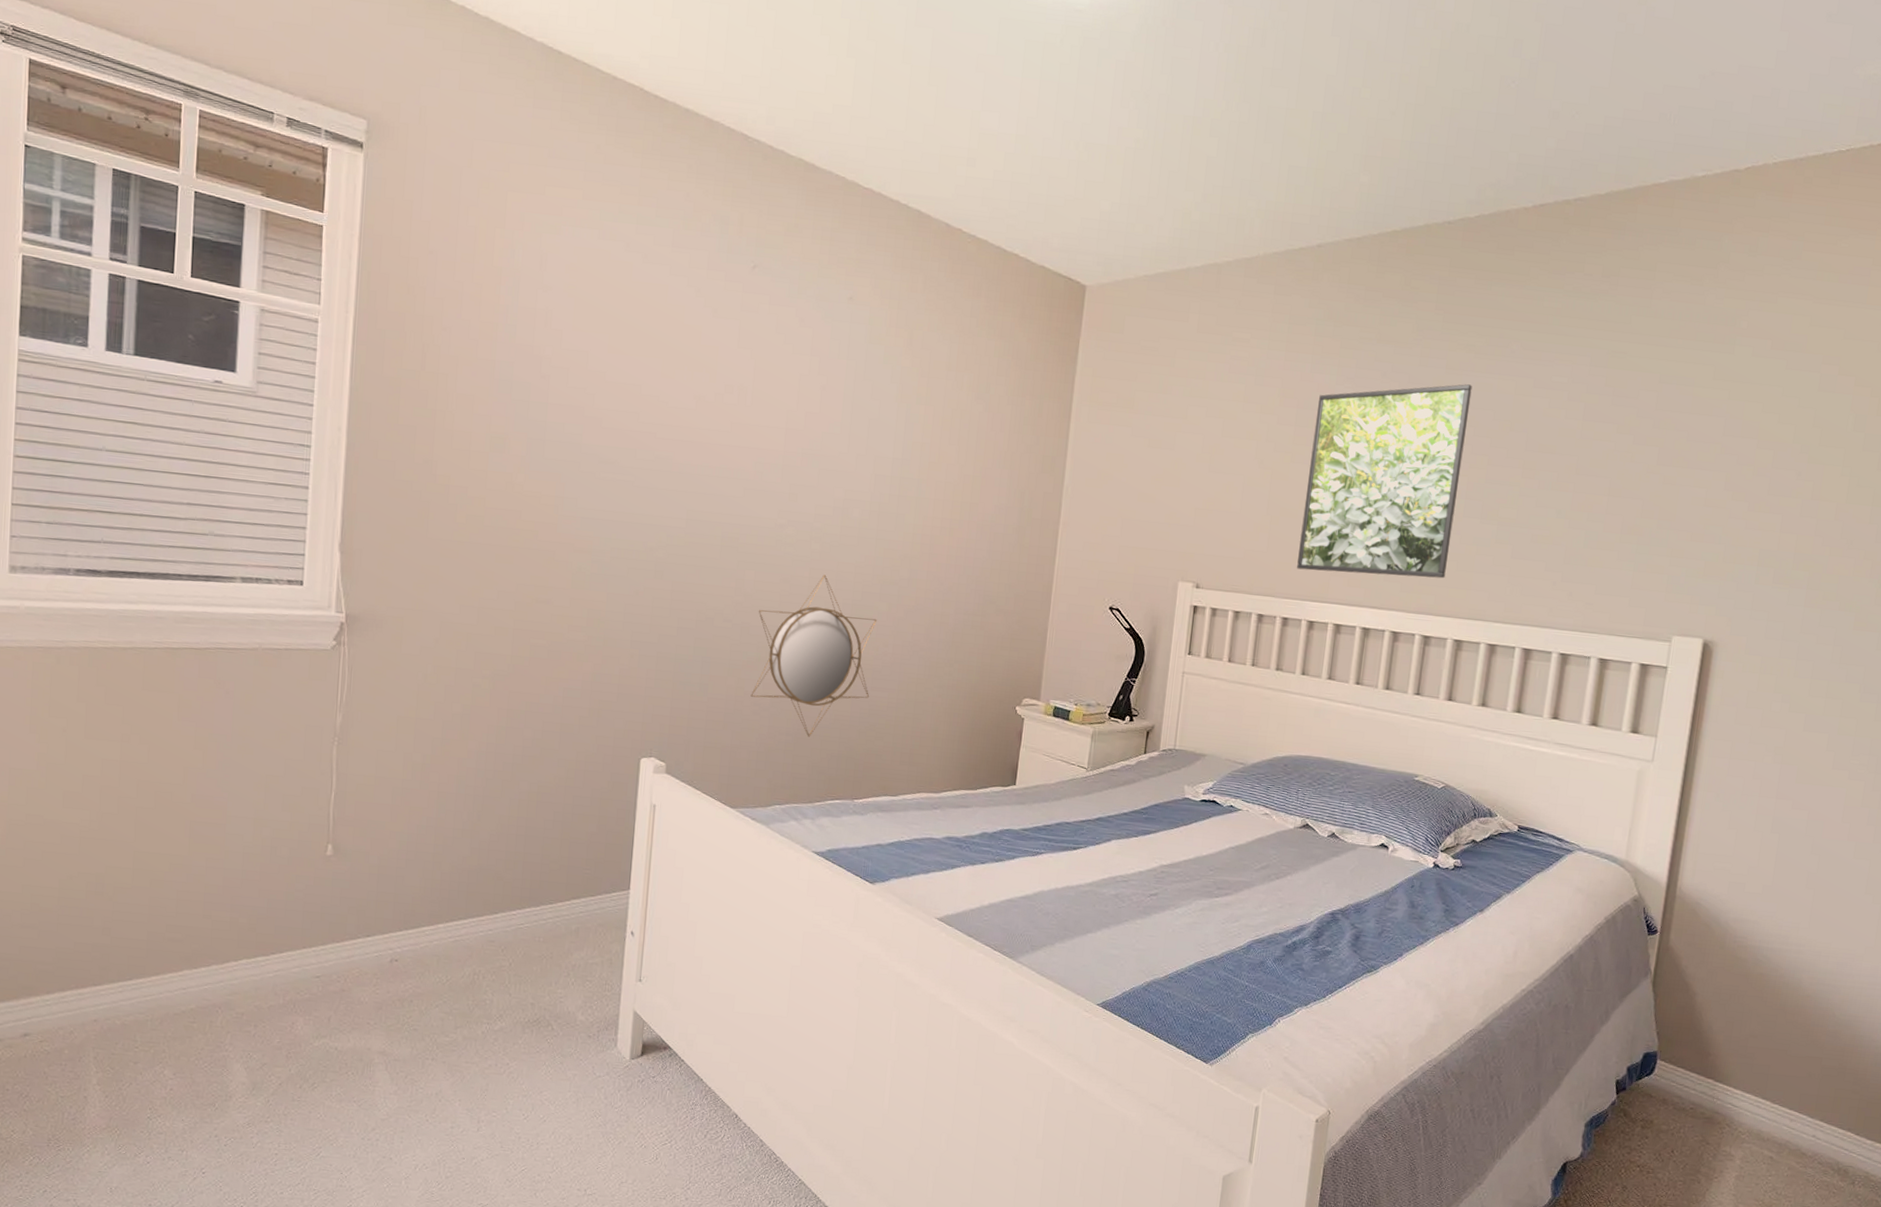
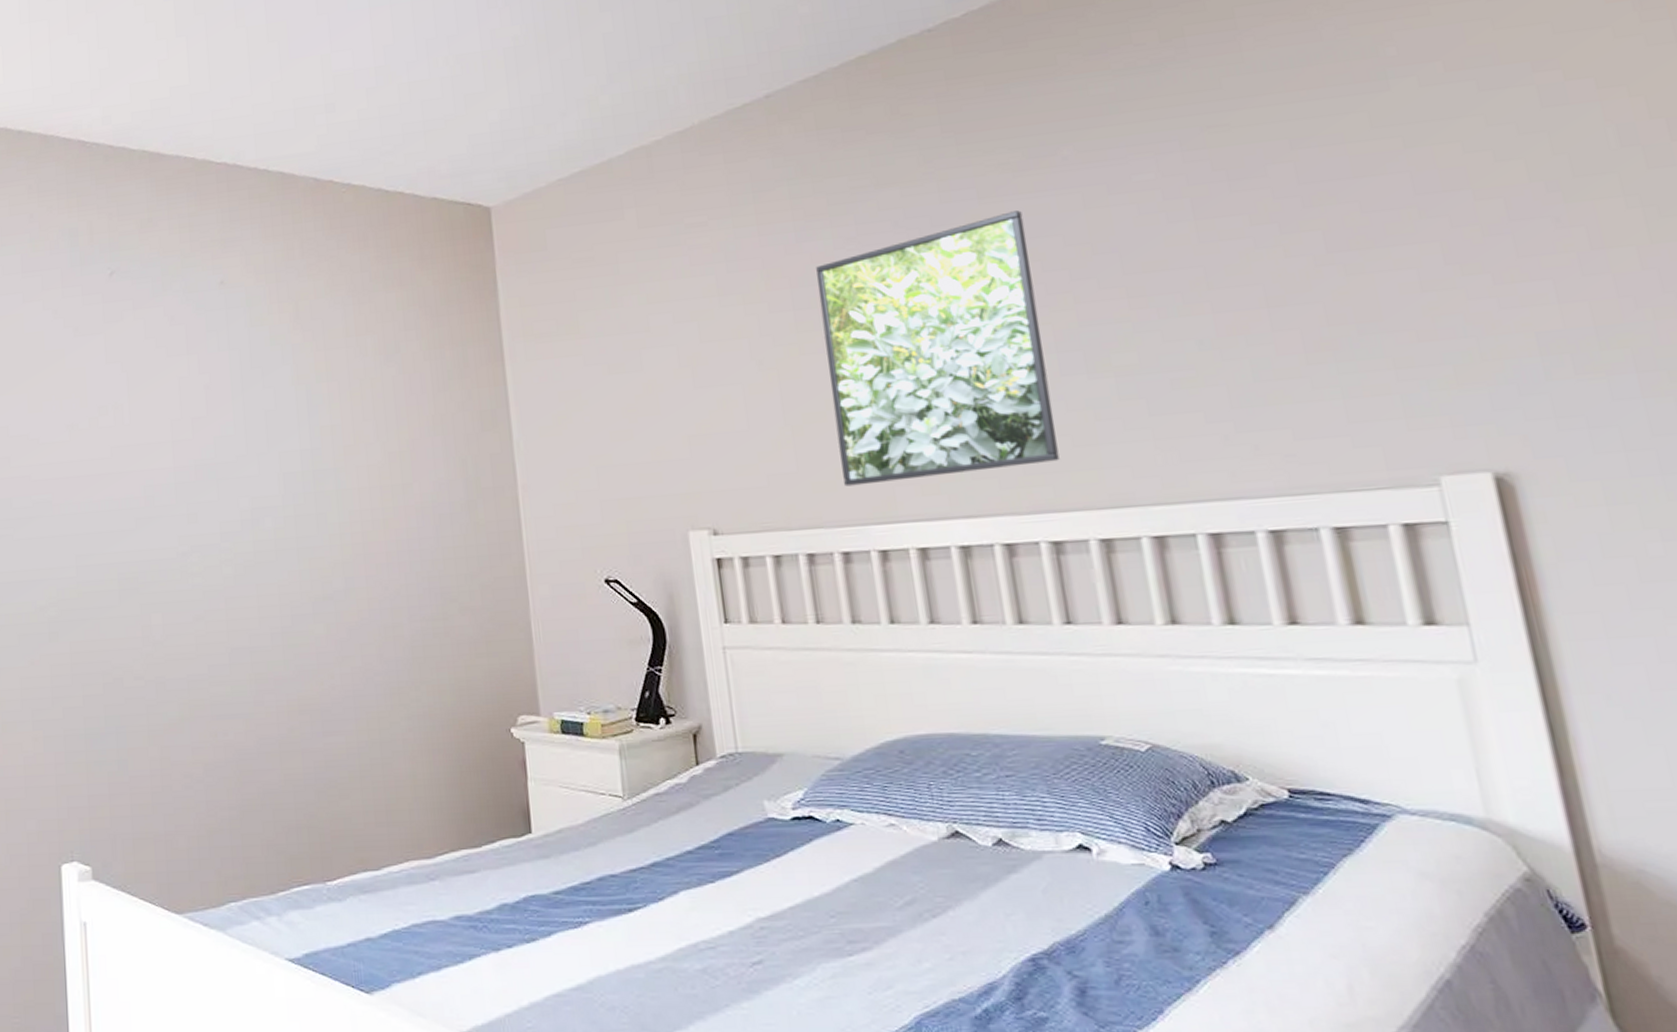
home mirror: present [750,575,877,737] -> none [172,603,323,808]

